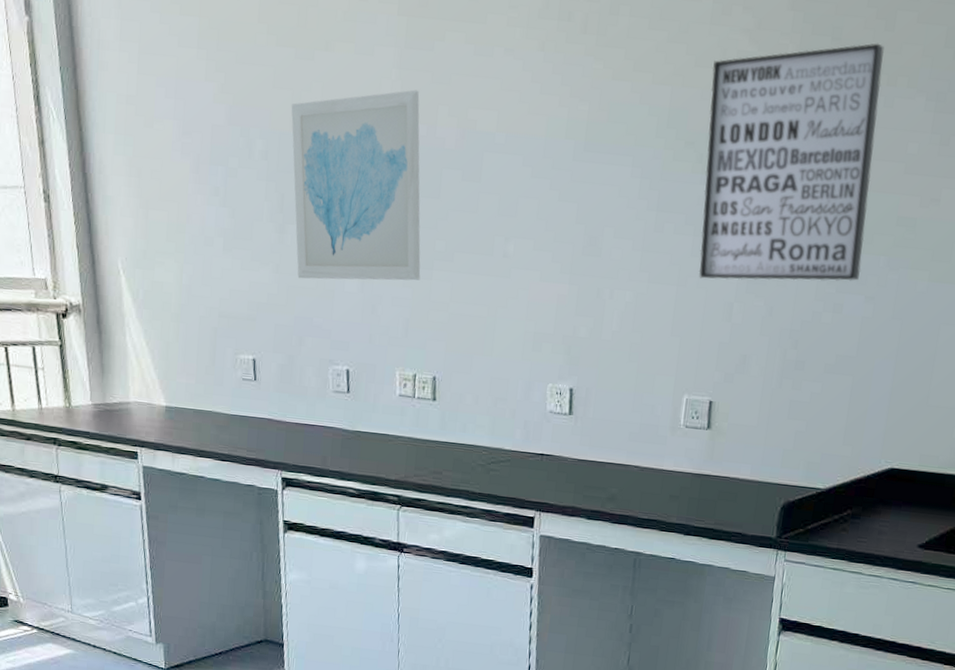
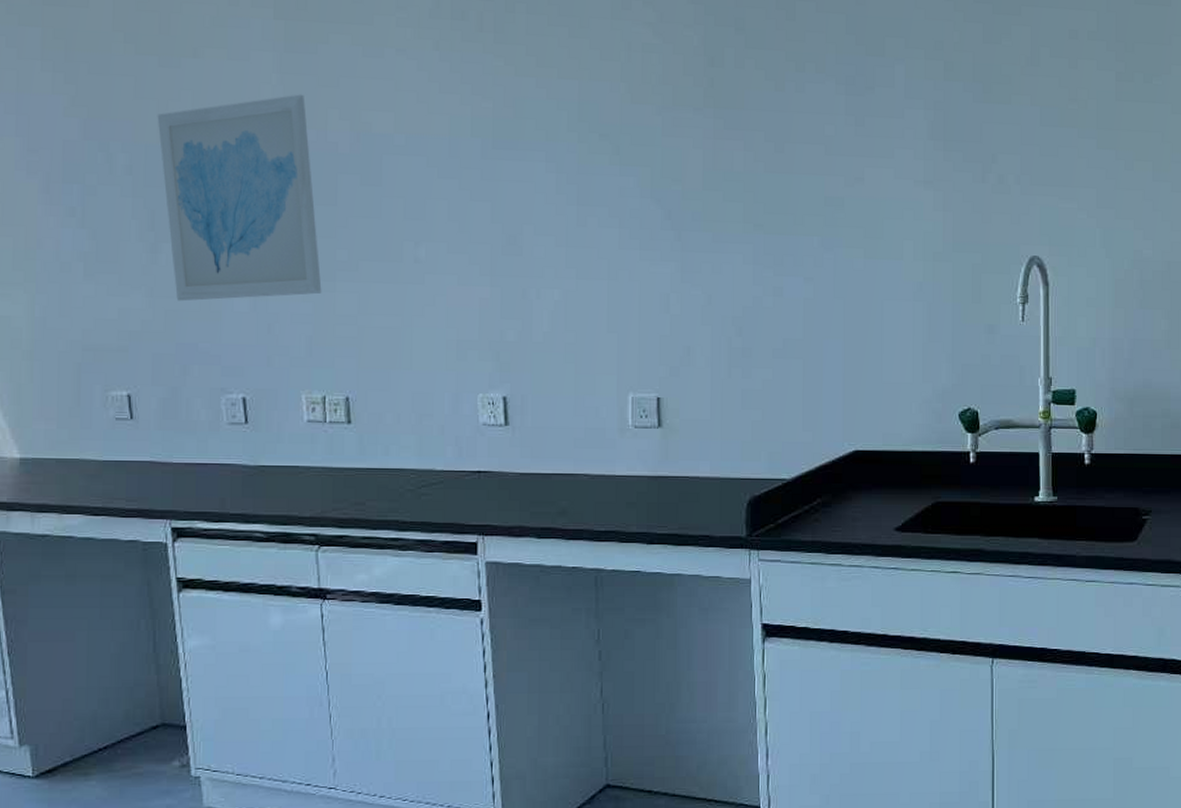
wall art: present [698,43,884,282] -> none [618,32,796,271]

